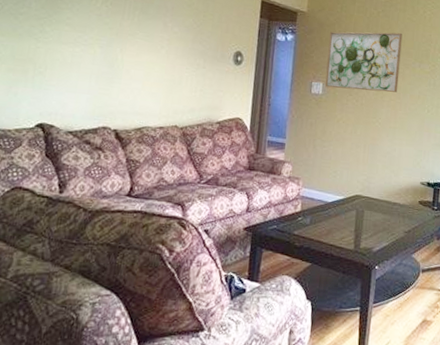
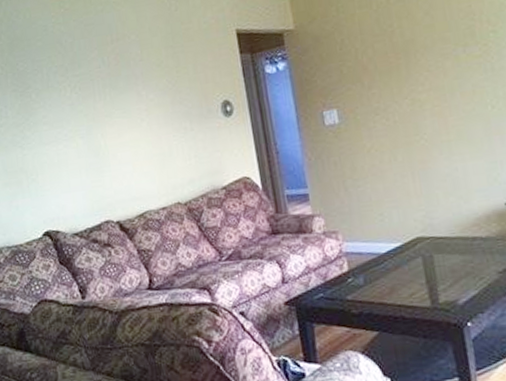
wall art: present [325,31,403,93] -> none [330,15,441,114]

